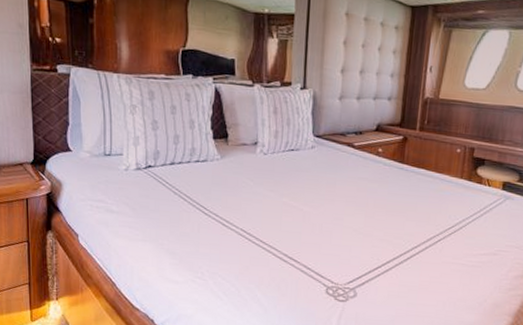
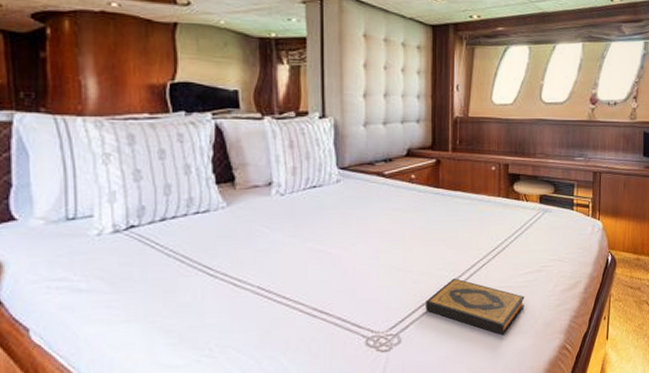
hardback book: none [381,248,477,307] -> present [426,278,525,335]

